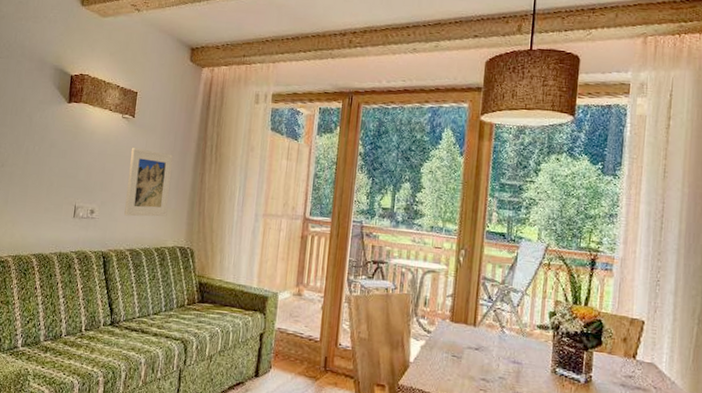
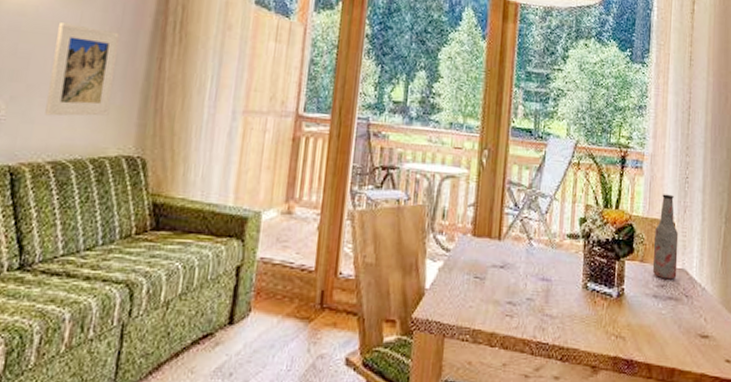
bottle: none [620,294,648,372] -> present [652,194,679,280]

